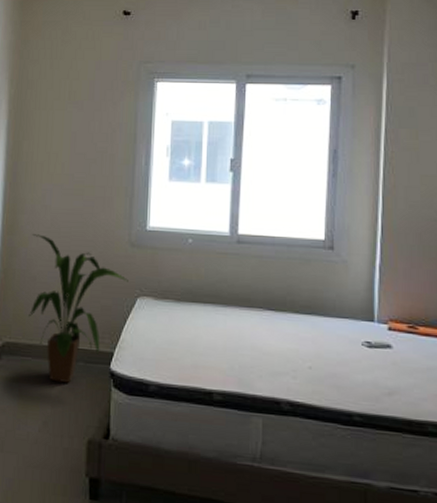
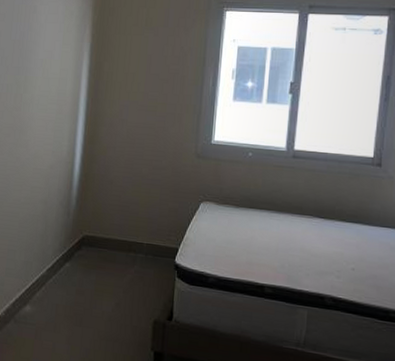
house plant: present [29,234,128,383] -> none [106,144,194,272]

